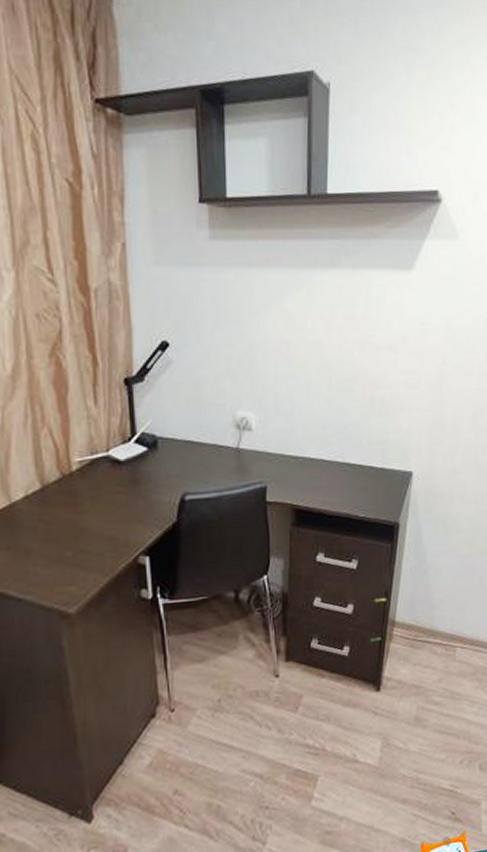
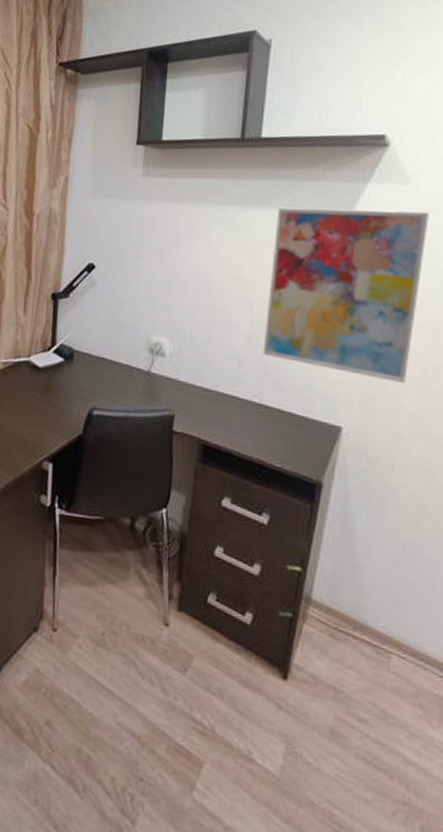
wall art: none [342,265,475,425] -> present [262,207,429,383]

